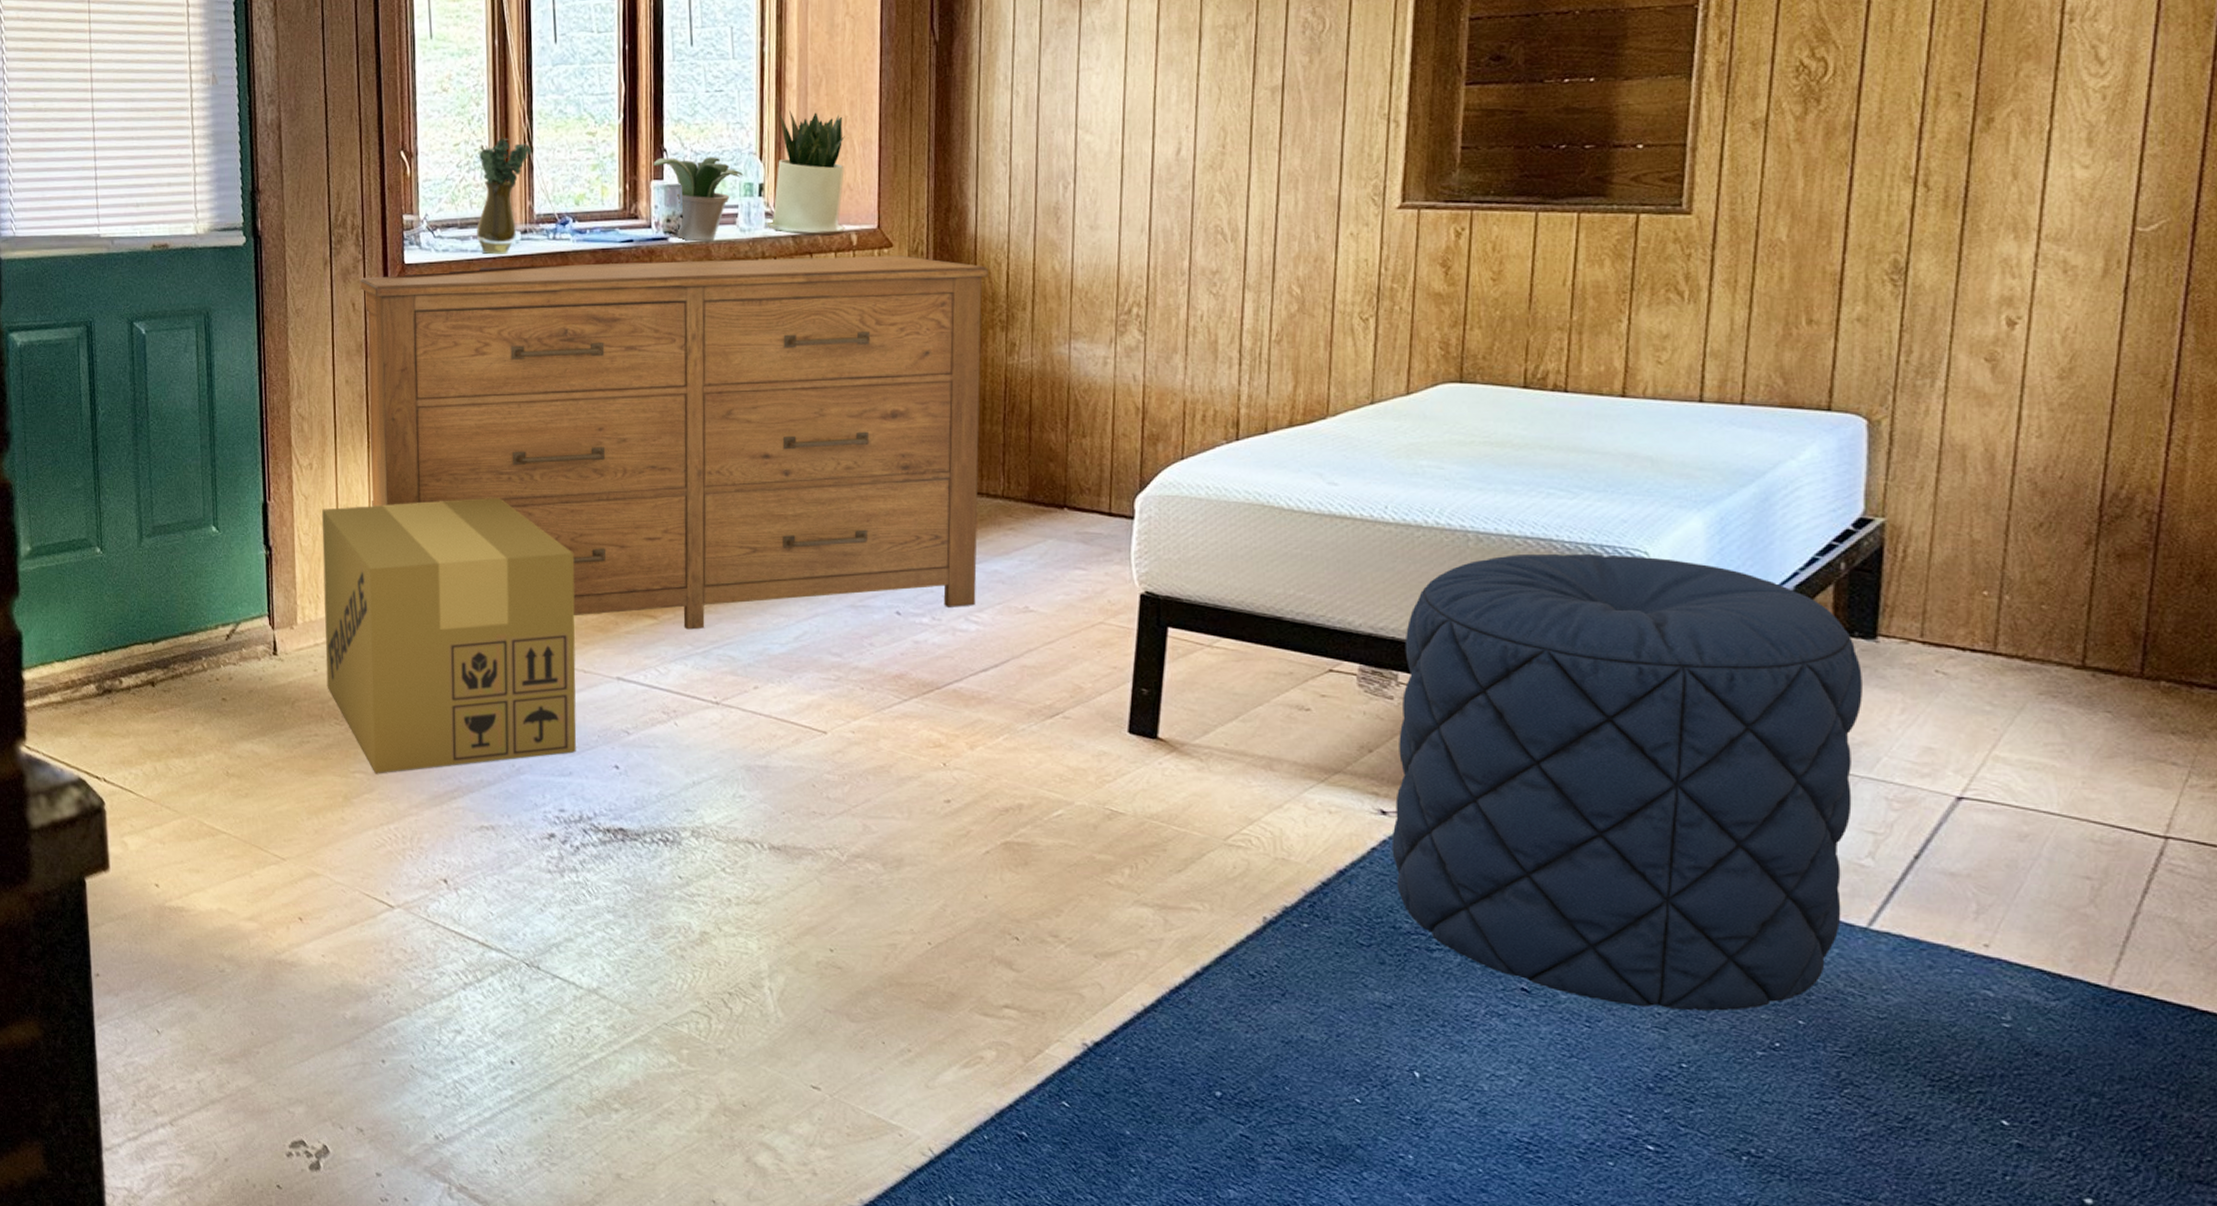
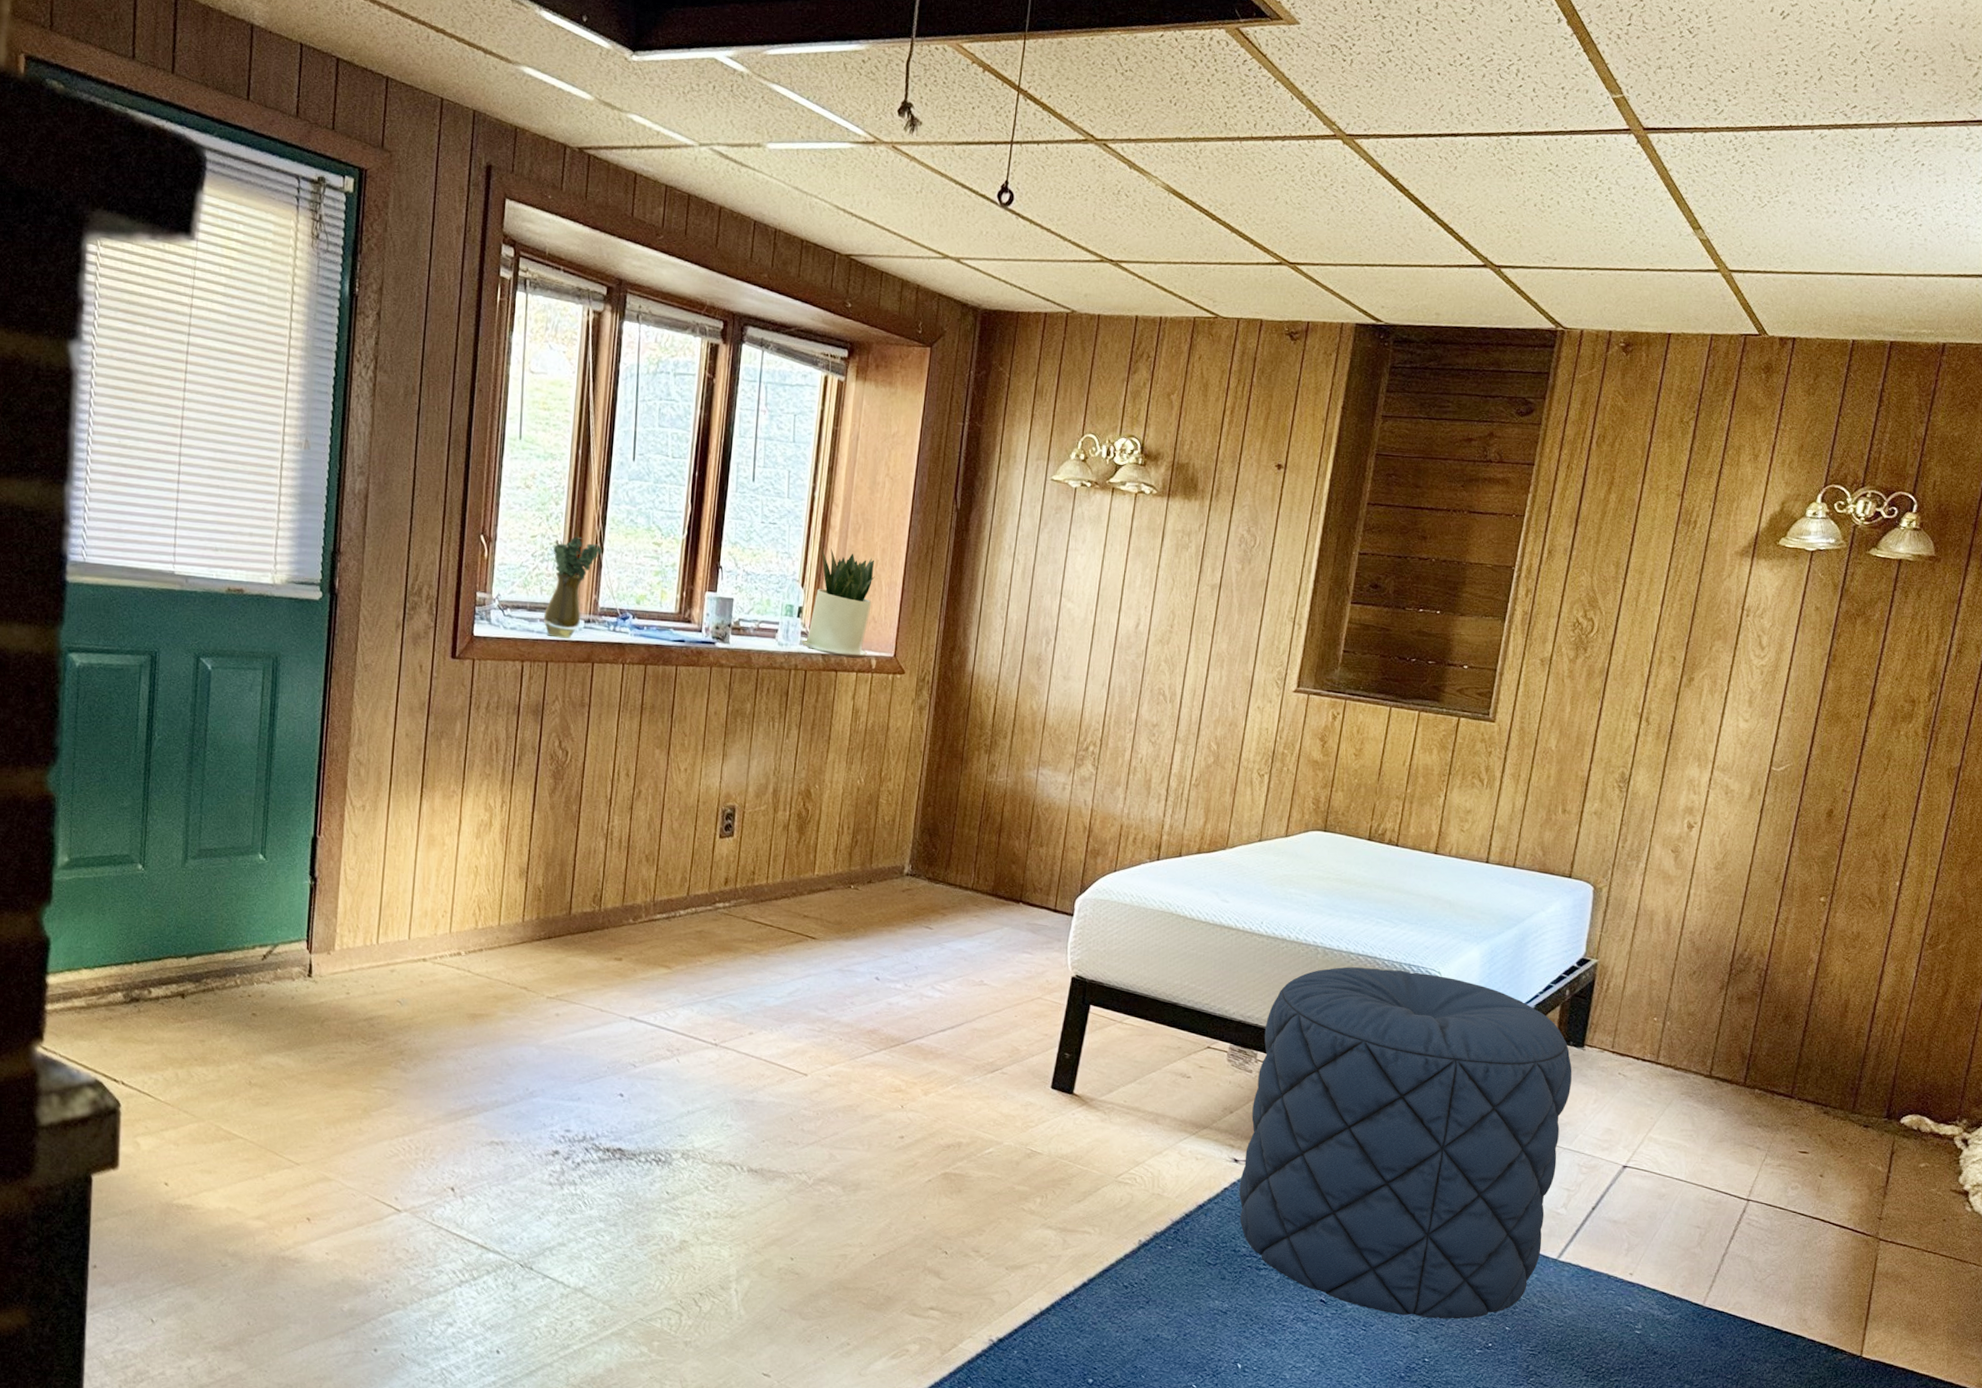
cardboard box: present [321,498,576,773] -> none [357,847,603,1090]
dresser: present [356,255,988,630] -> none [403,644,980,980]
potted plant: present [653,157,744,243] -> none [709,573,787,651]

